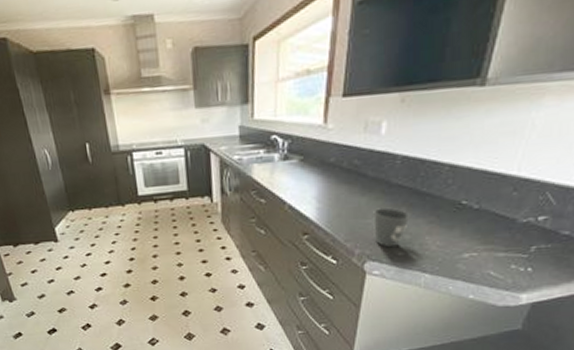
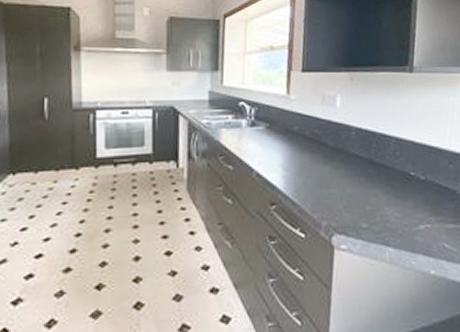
mug: present [373,207,410,248] -> none [336,177,369,219]

